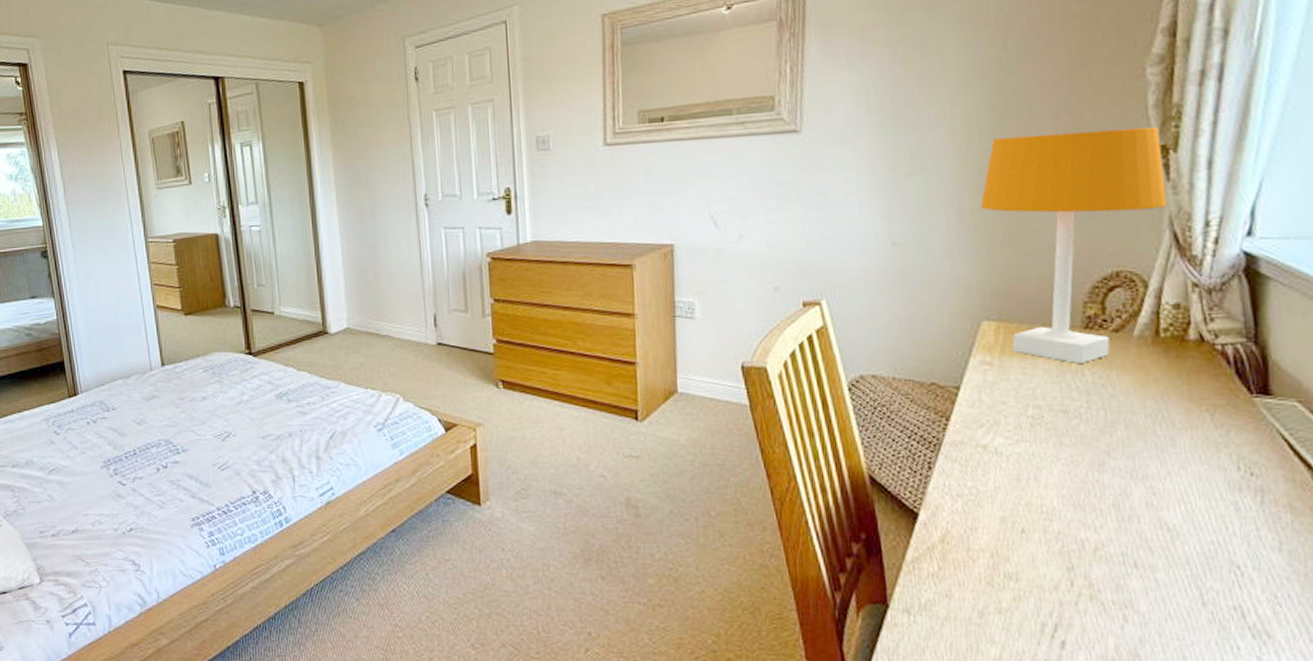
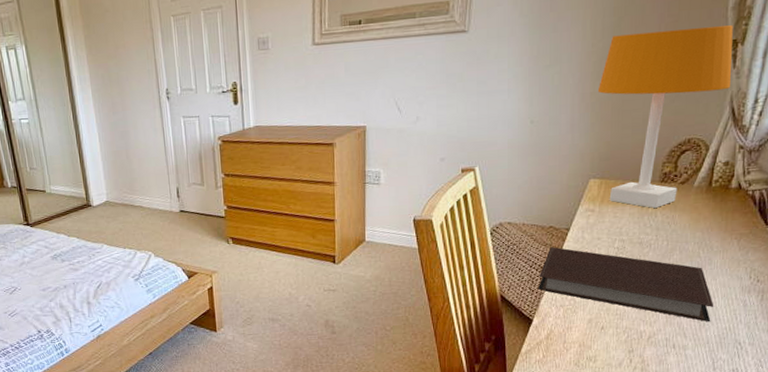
notebook: none [921,411,1190,532] -> present [537,247,714,322]

